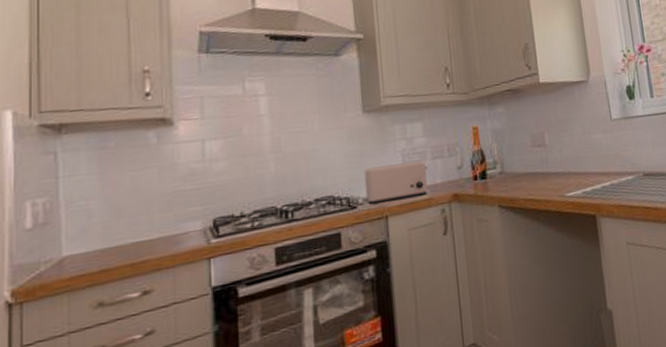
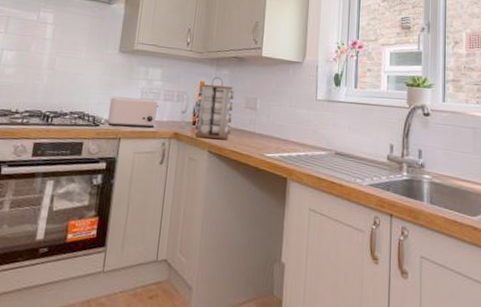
spice rack: none [472,116,521,193] -> present [194,76,235,140]

